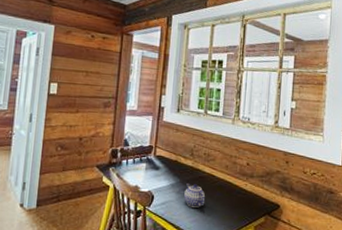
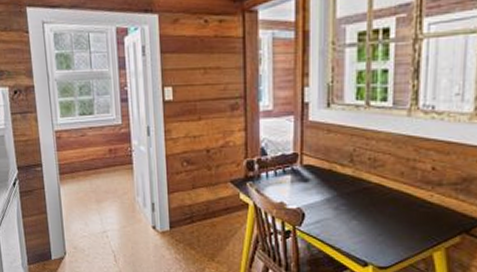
teapot: present [184,183,206,208] -> none [344,197,374,226]

